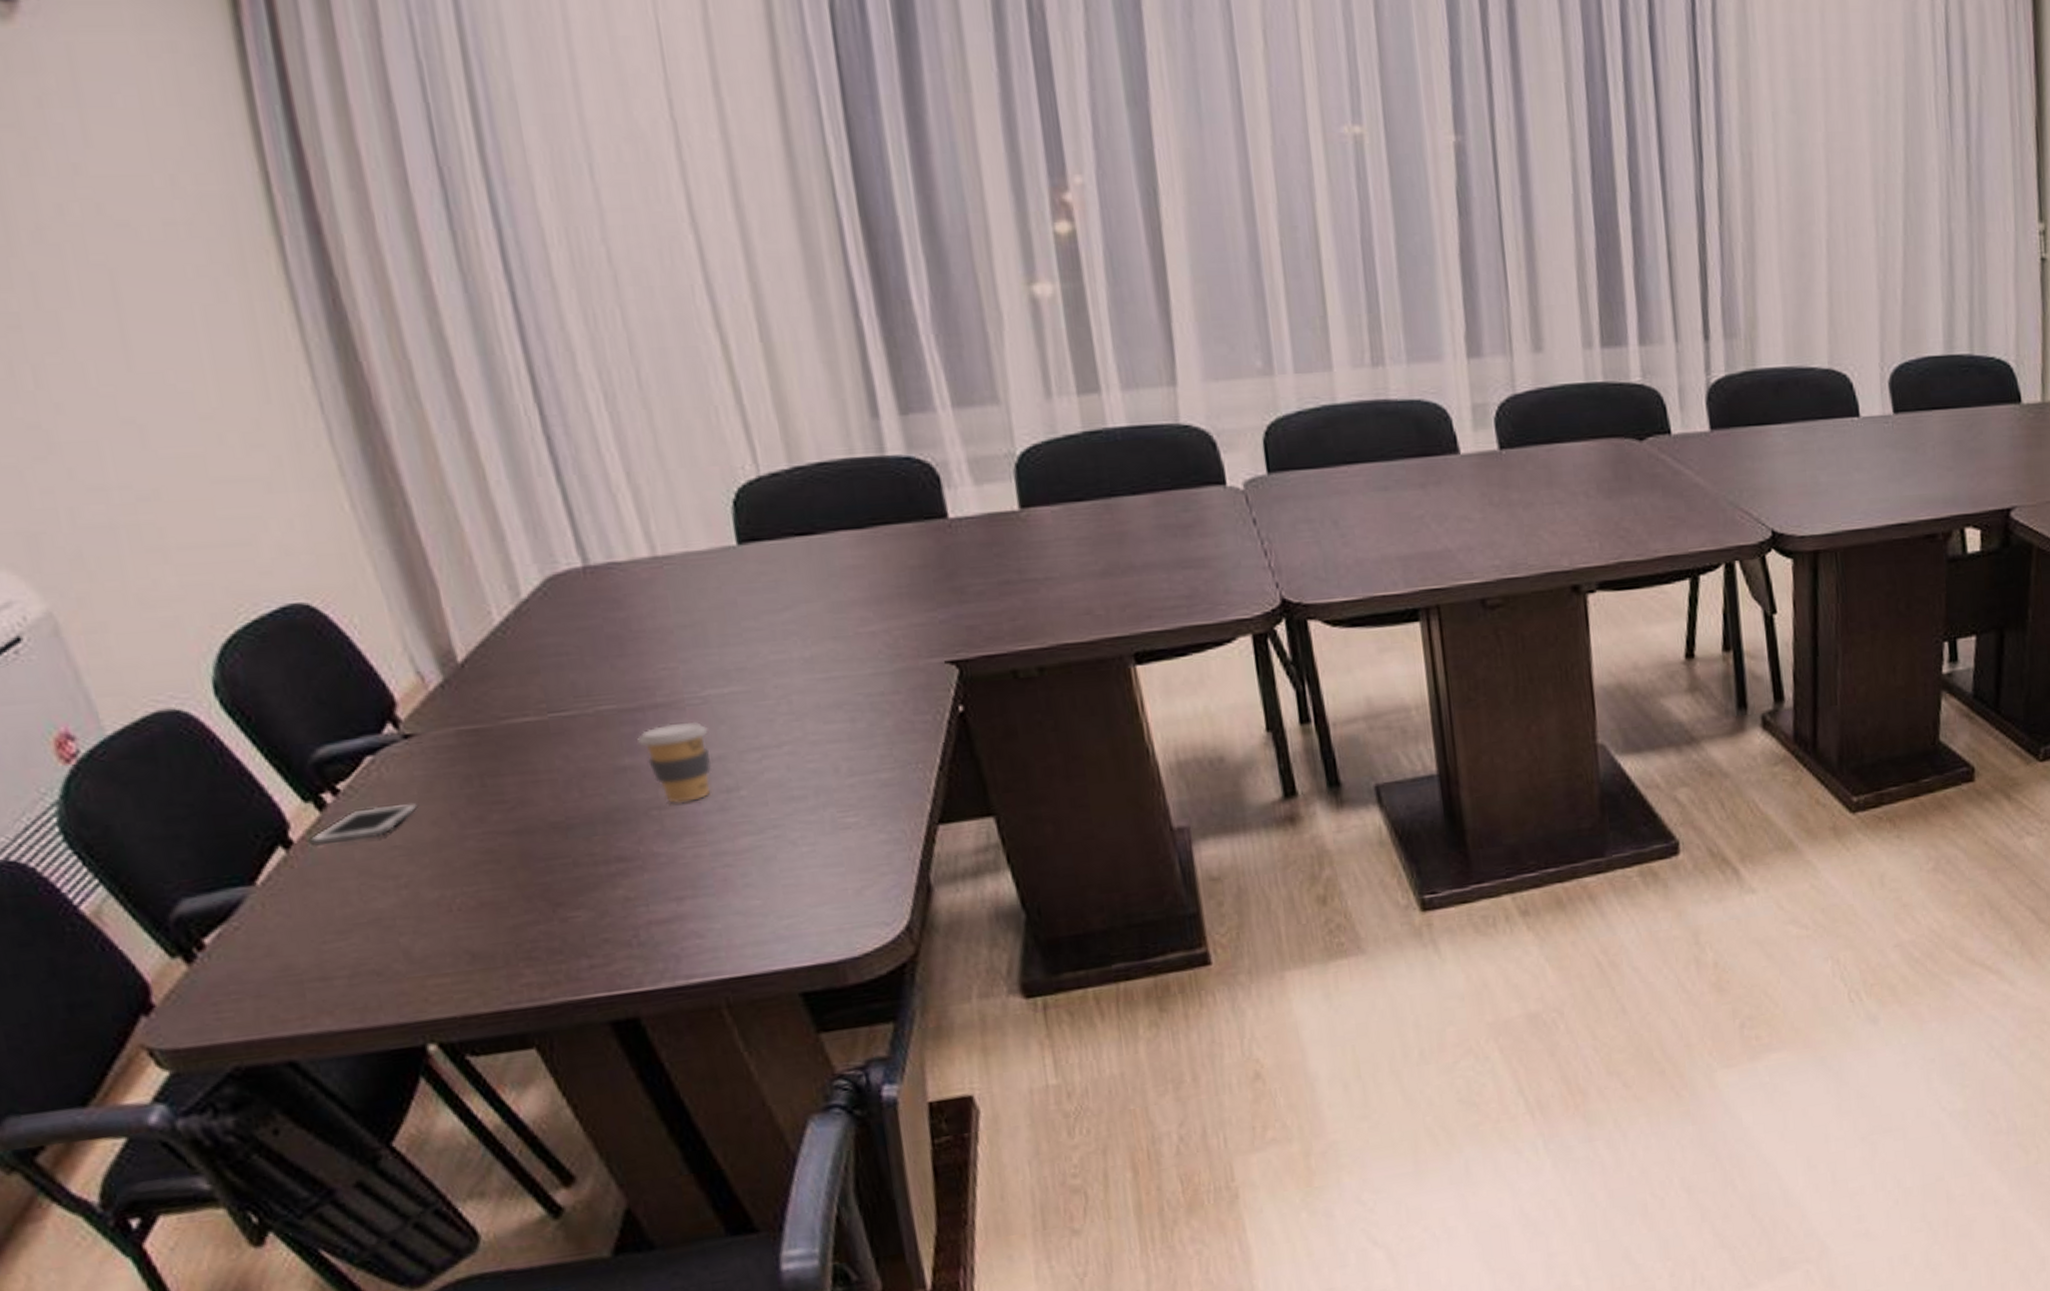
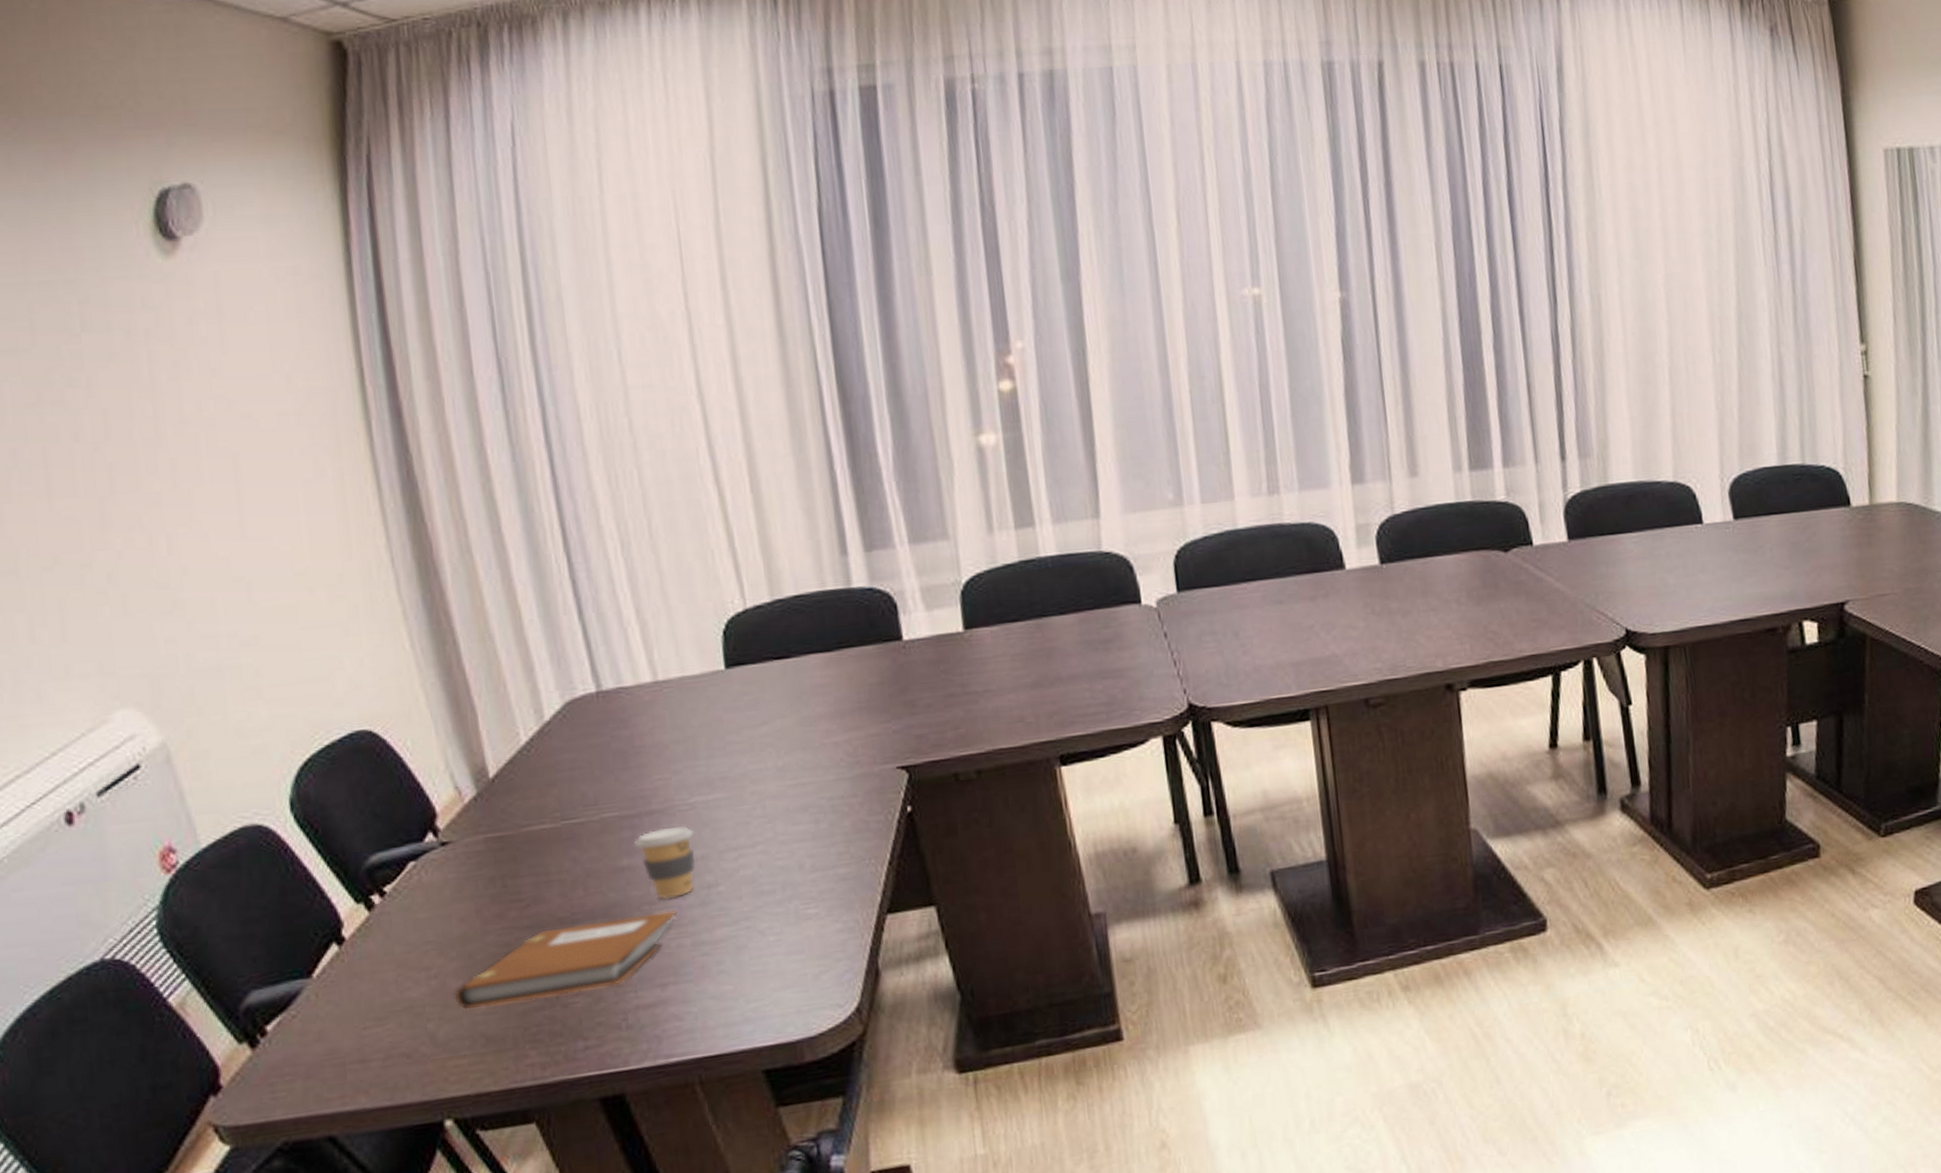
cell phone: present [309,804,419,846] -> none [358,903,451,943]
notebook: none [430,816,692,923] -> present [454,910,677,1010]

